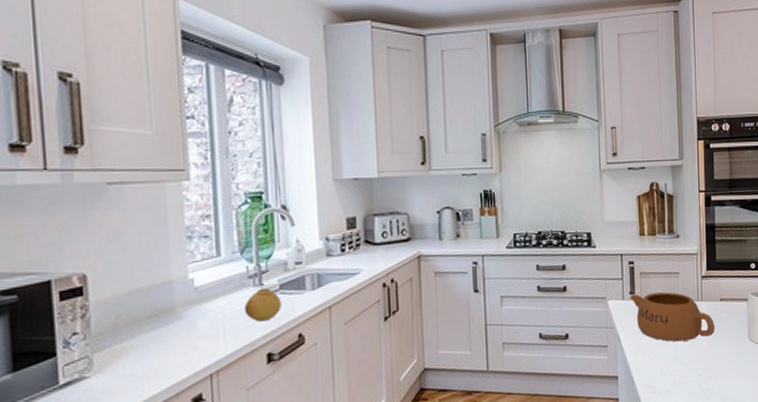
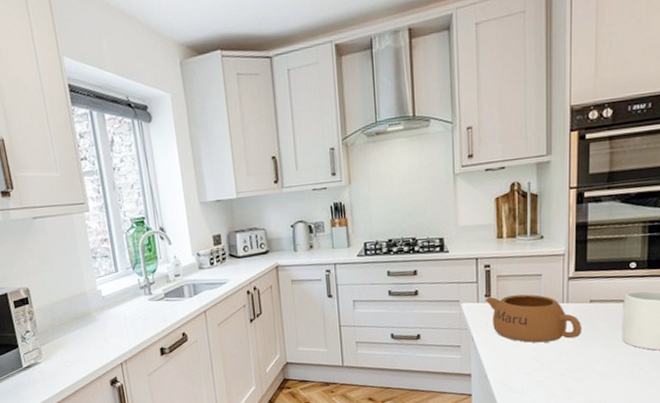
fruit: present [244,288,282,322] -> none [139,296,168,323]

